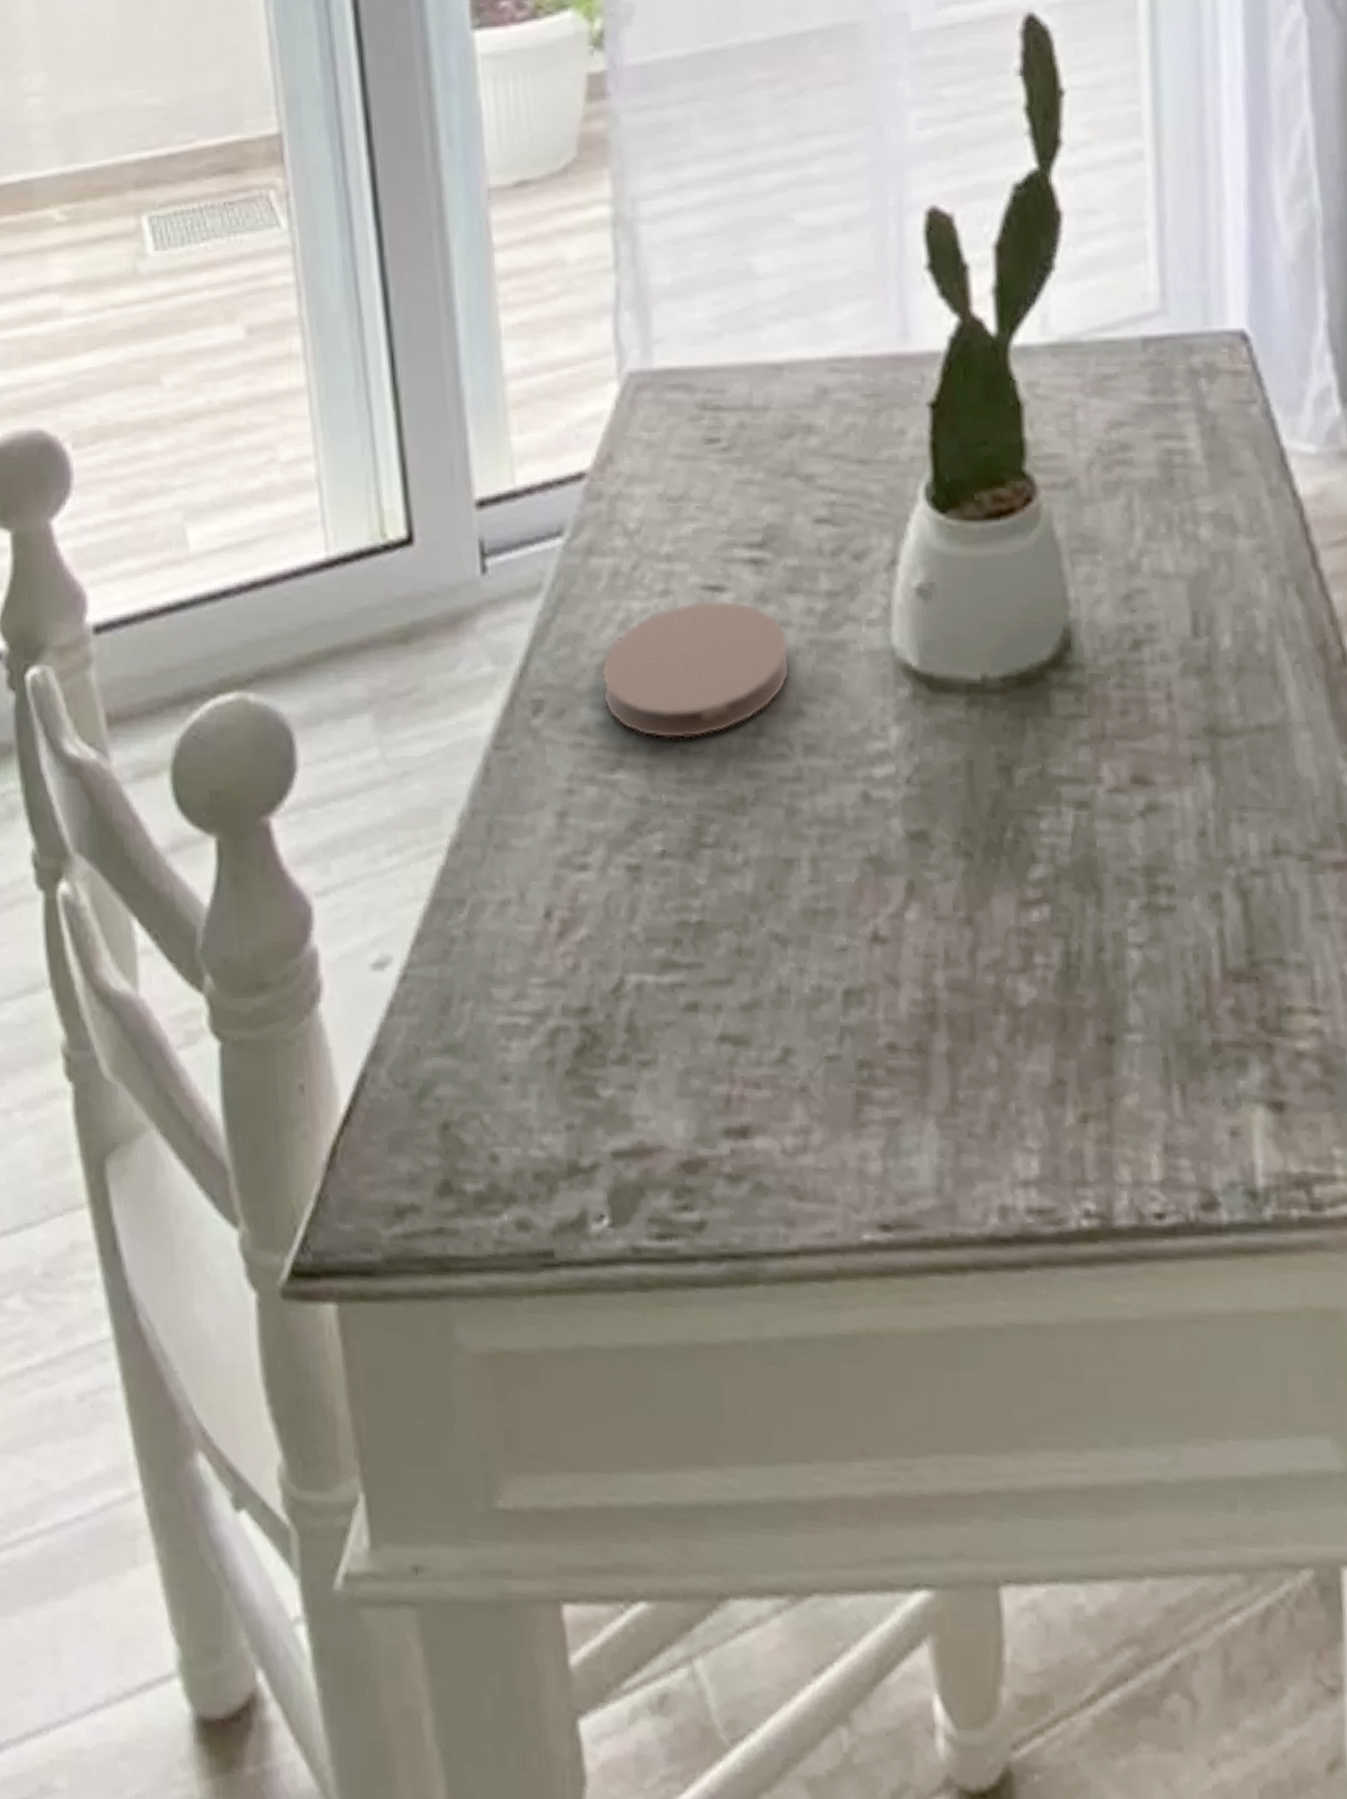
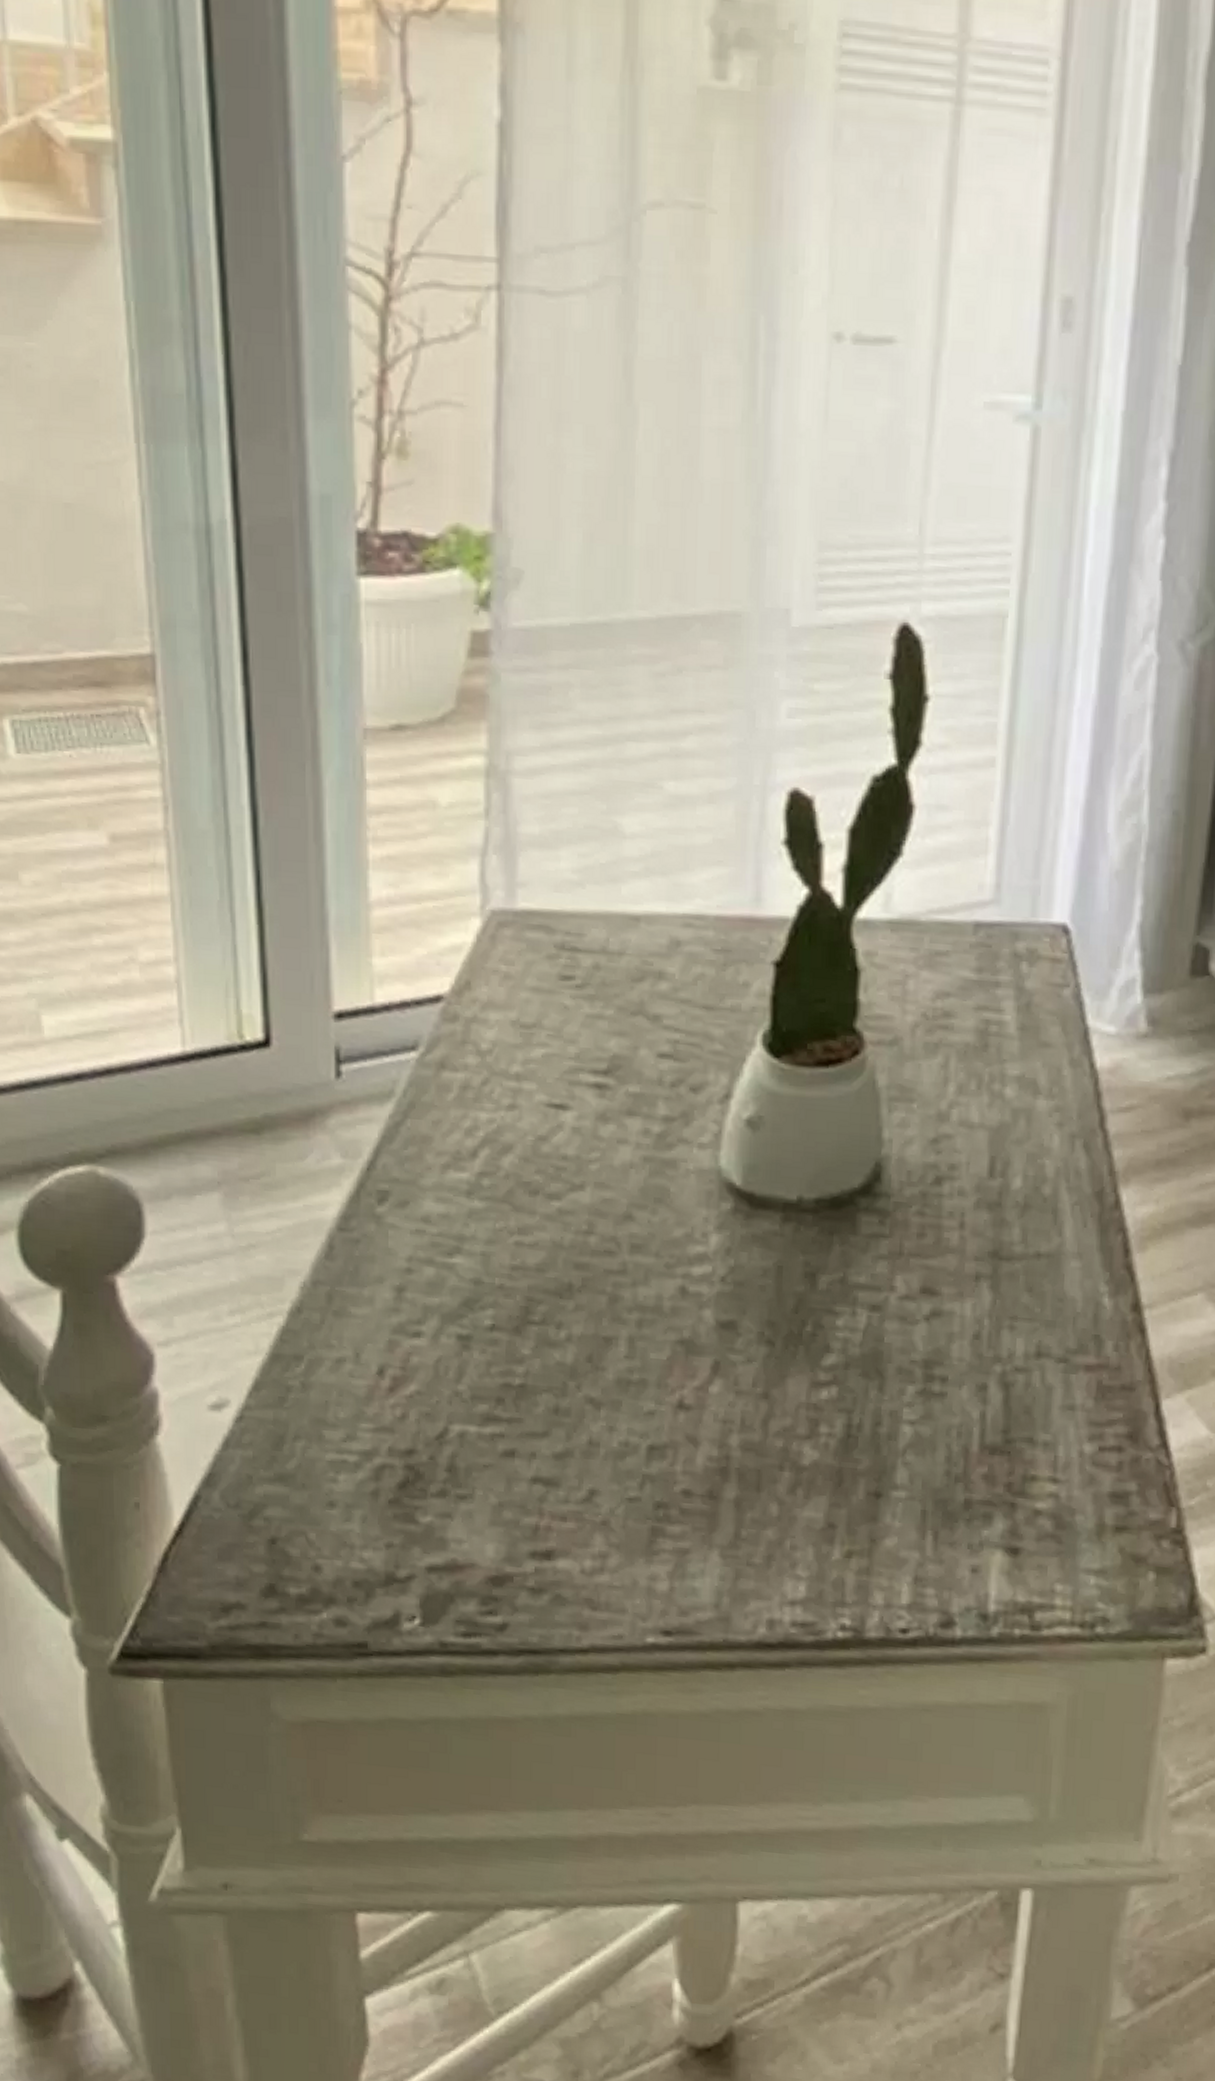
coaster: present [600,600,791,739] -> none [445,1116,625,1233]

